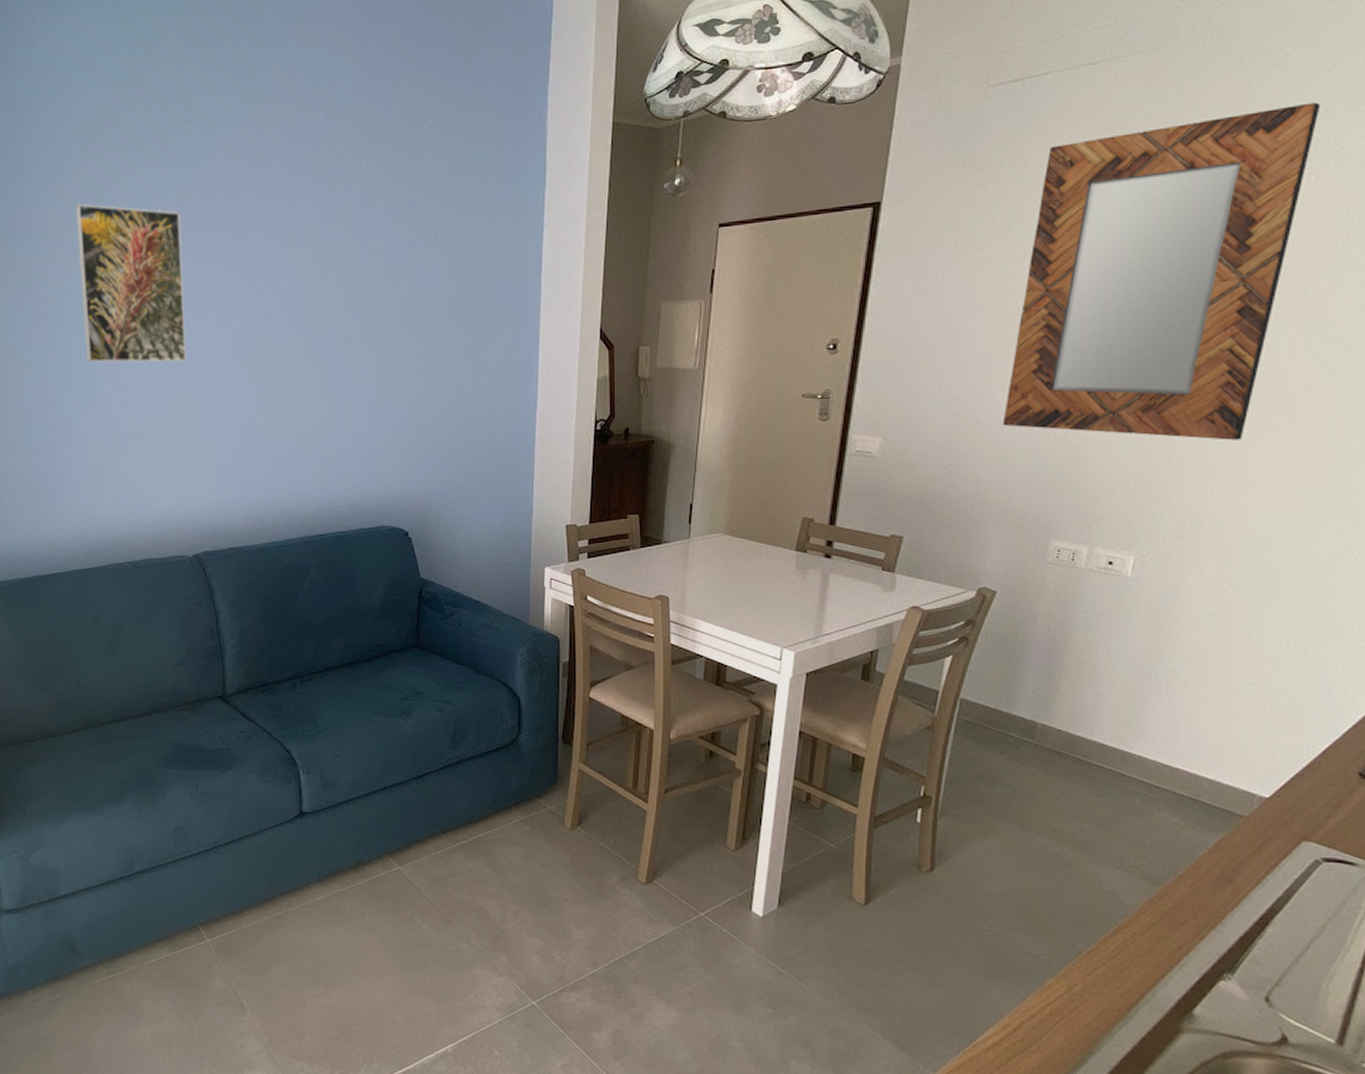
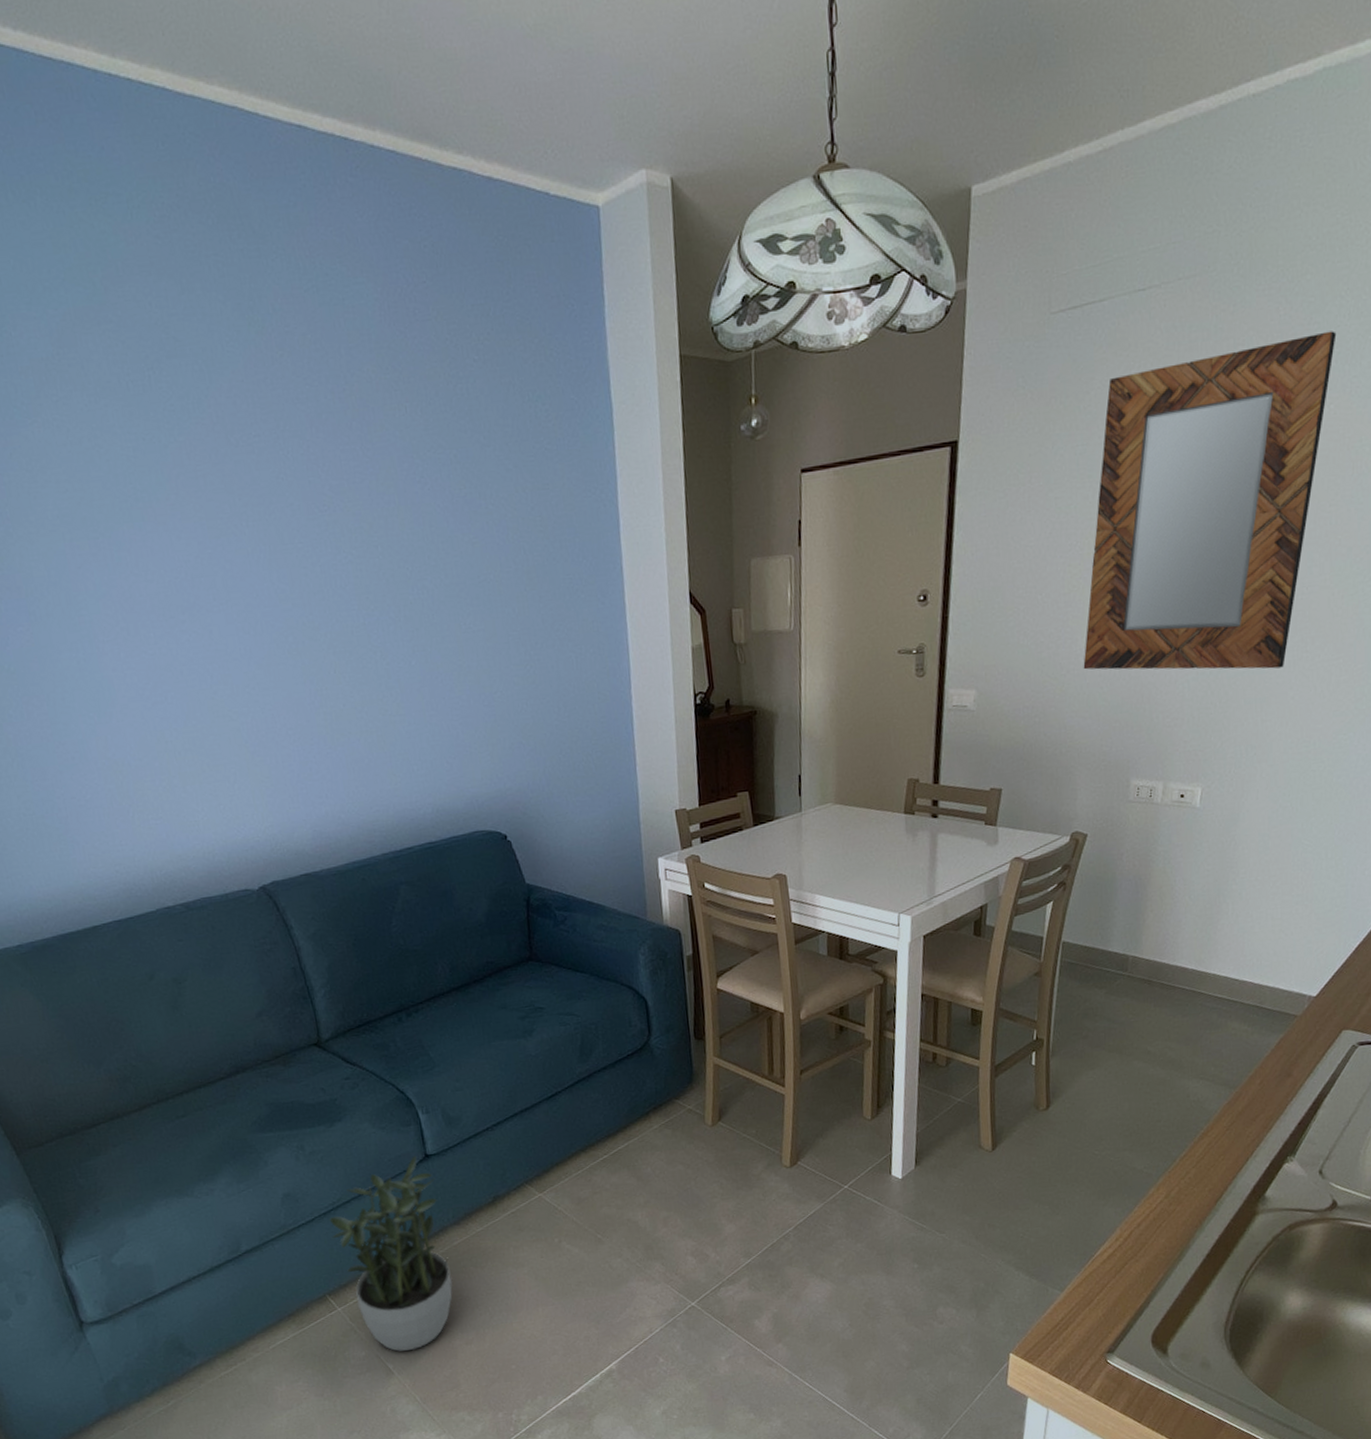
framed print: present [75,203,187,363] -> none [39,465,217,667]
potted plant: none [210,810,310,993] -> present [329,1155,453,1352]

